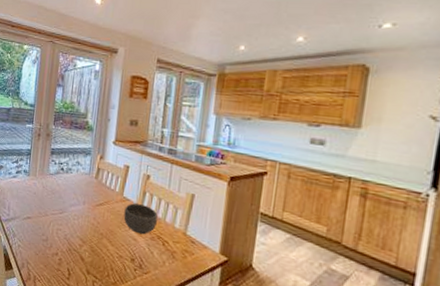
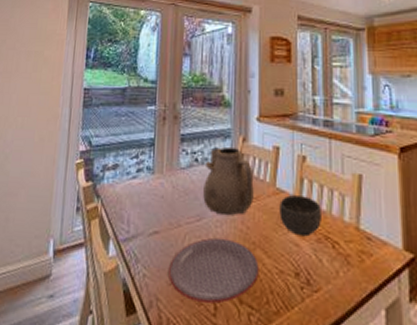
plate: none [36,226,104,272] -> present [169,237,259,304]
teapot: none [65,161,107,213] -> present [203,146,254,215]

